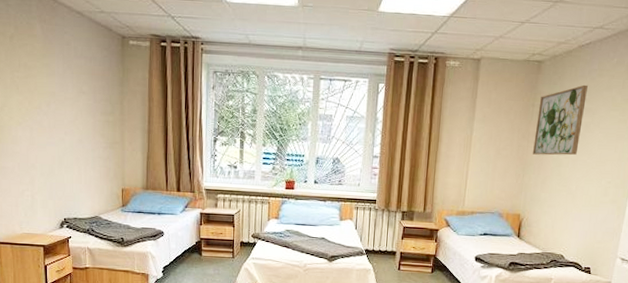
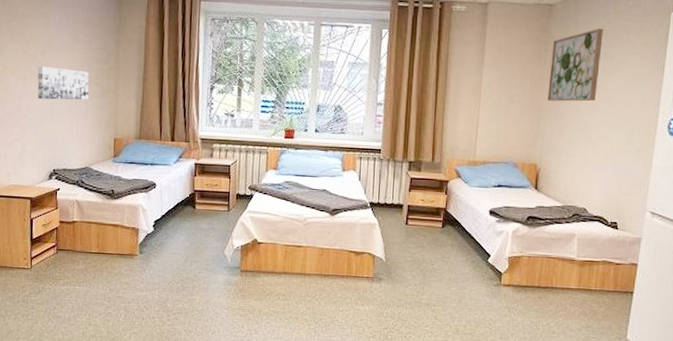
wall art: none [44,118,96,151] -> present [37,66,89,100]

